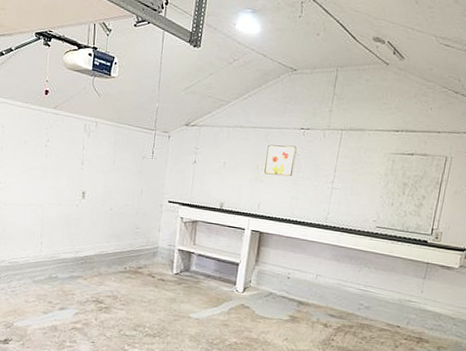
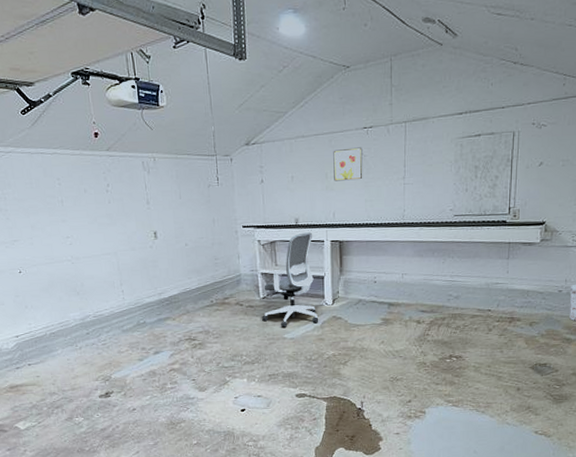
office chair: none [171,217,235,308] -> present [262,232,319,328]

